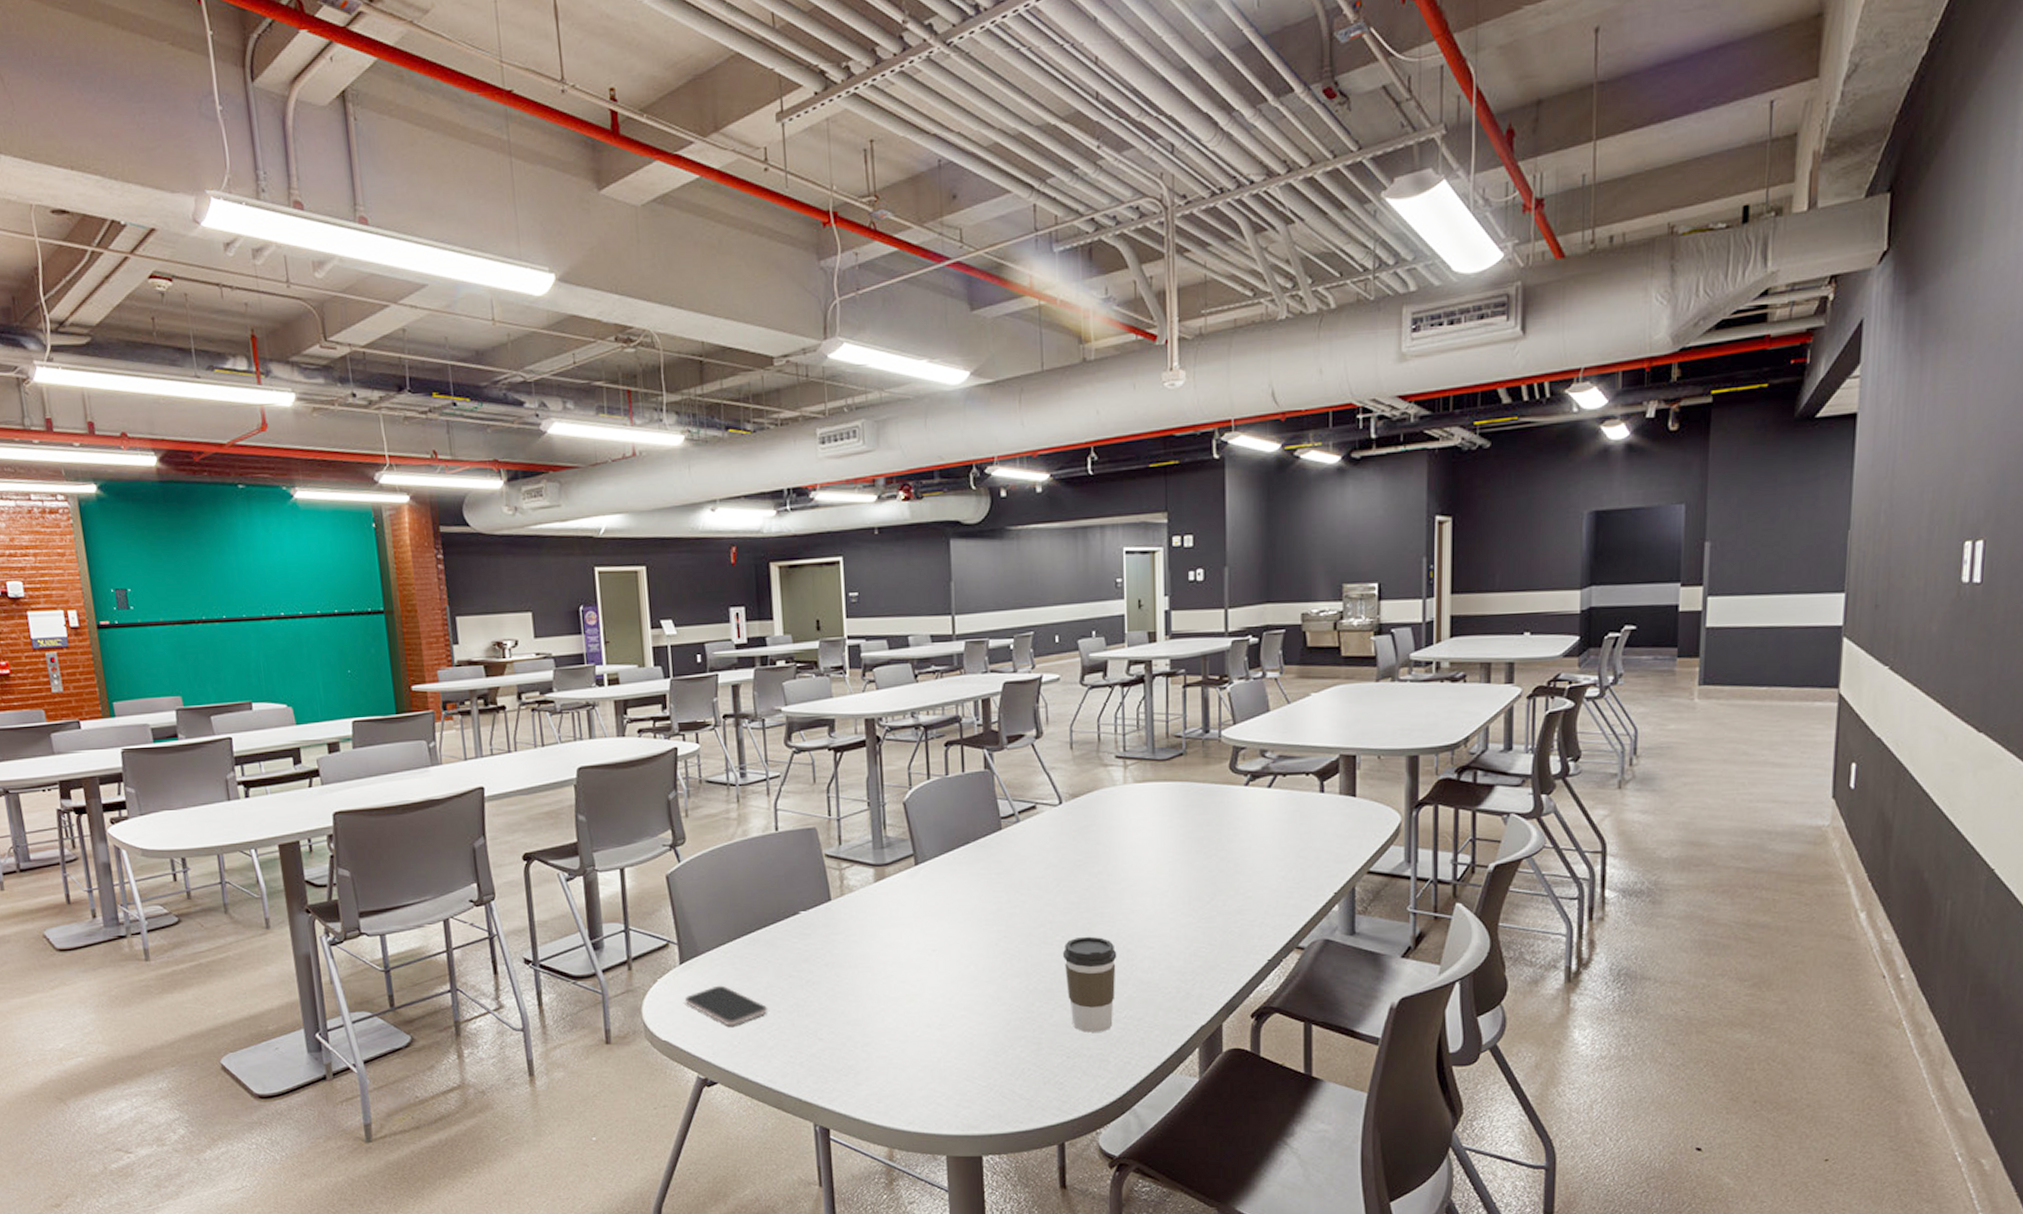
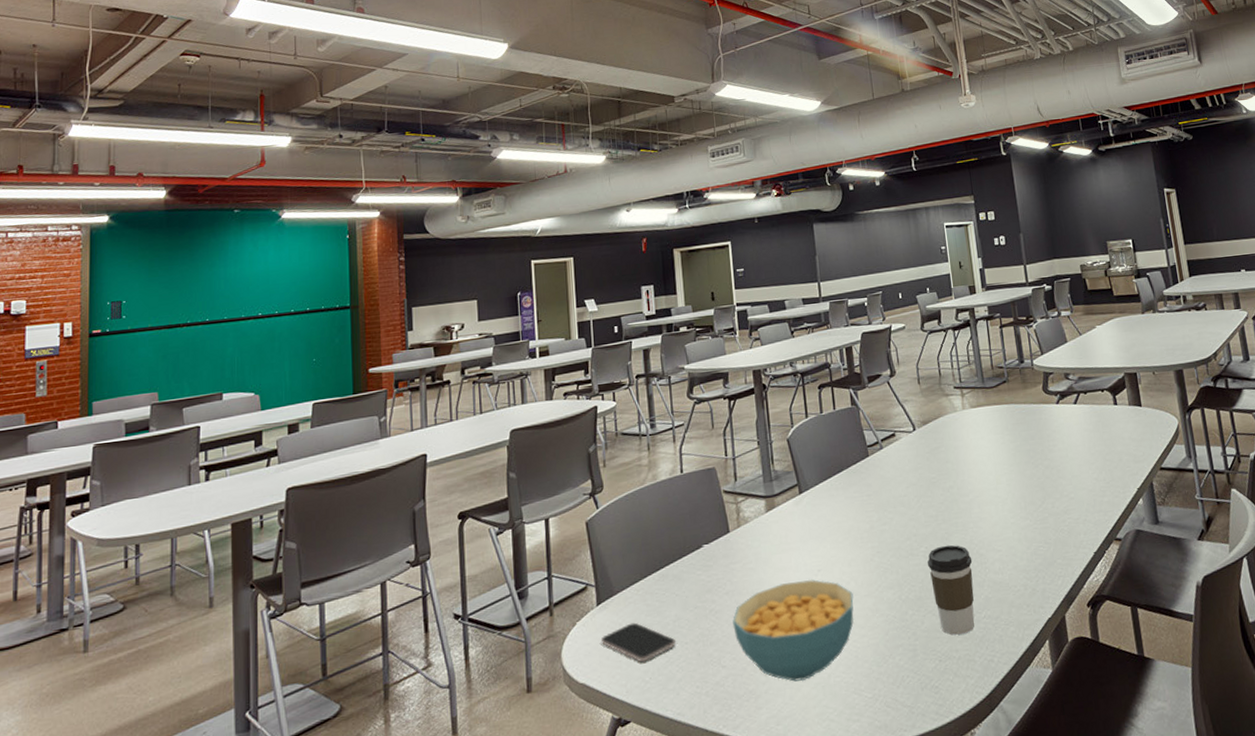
cereal bowl: none [832,958,972,1062] -> present [733,579,854,682]

